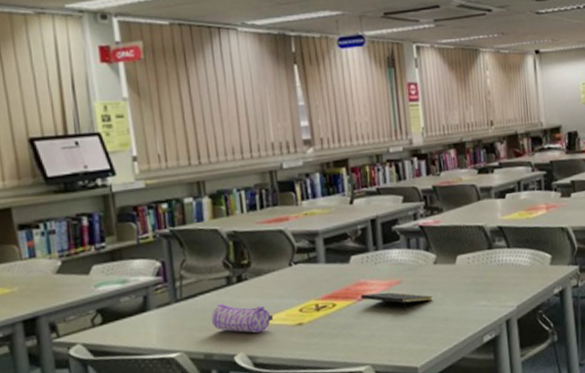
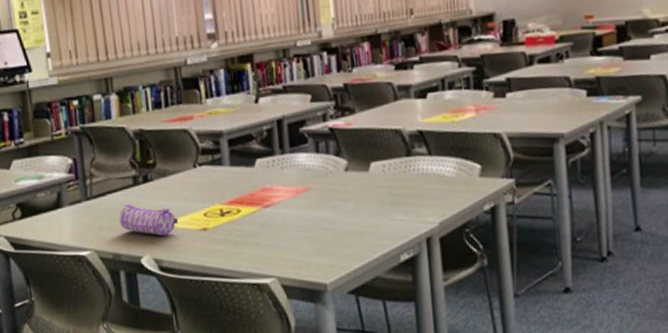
notepad: present [360,292,433,311] -> none [265,200,344,222]

